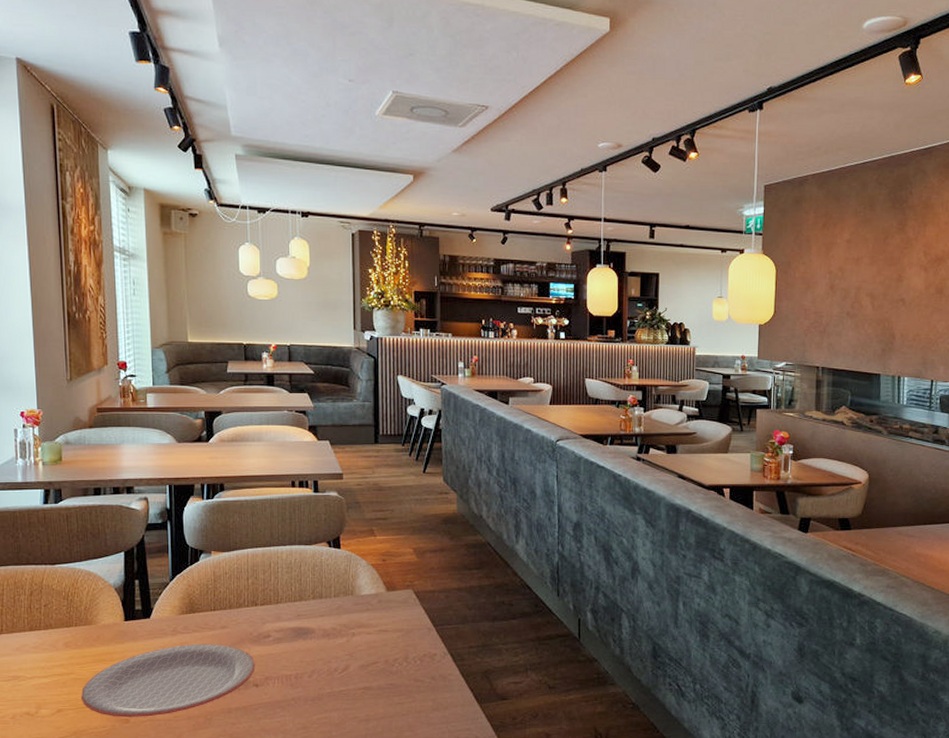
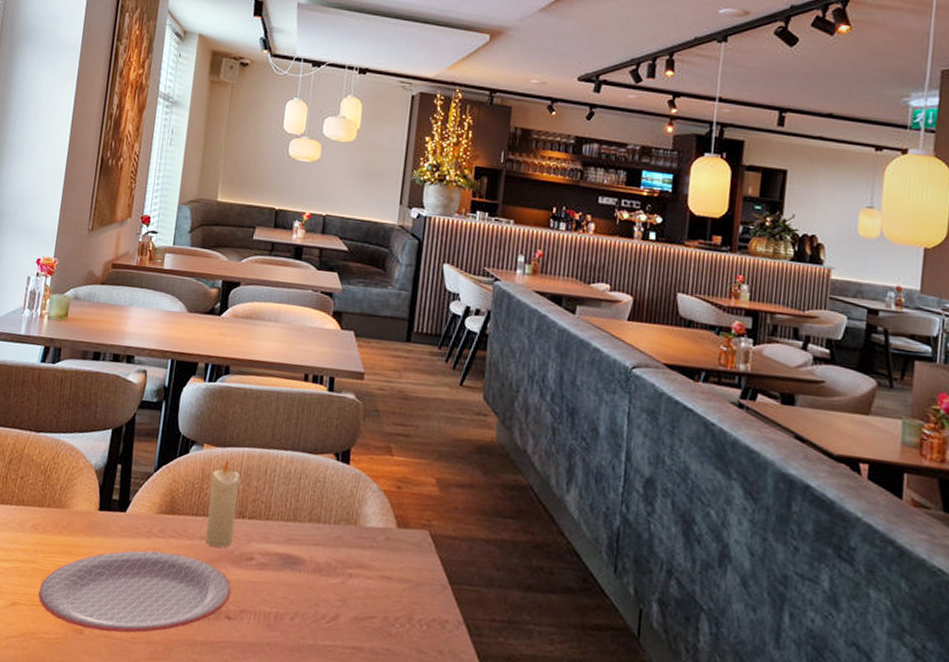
candle: none [222,560,250,632] -> present [205,459,241,547]

